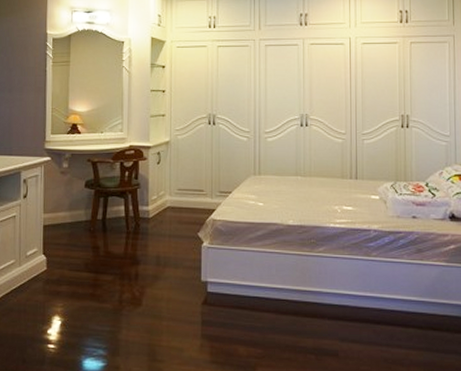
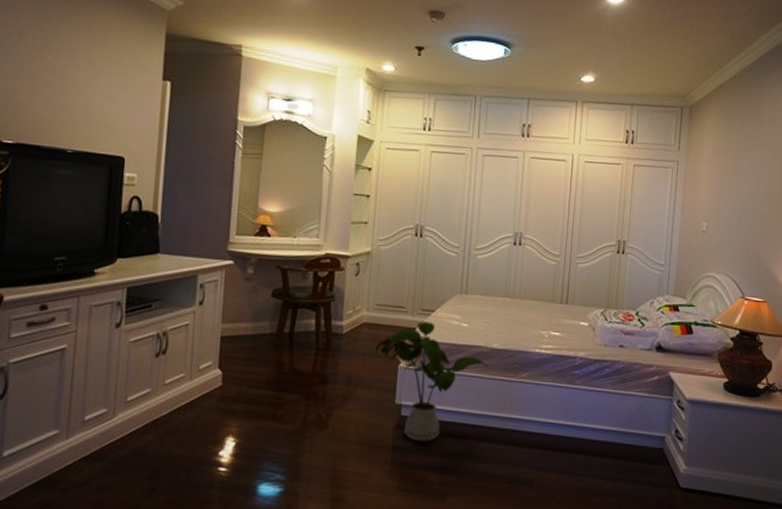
house plant: none [179,203,287,316] -> present [374,321,489,442]

